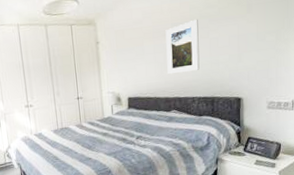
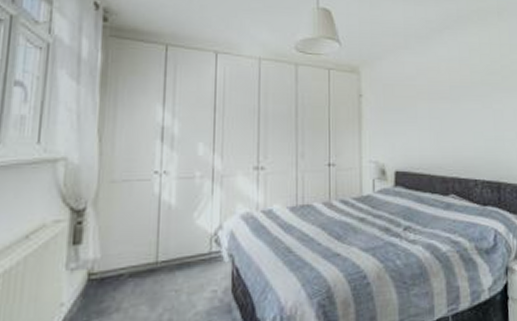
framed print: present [165,19,200,75] -> none [443,85,483,147]

